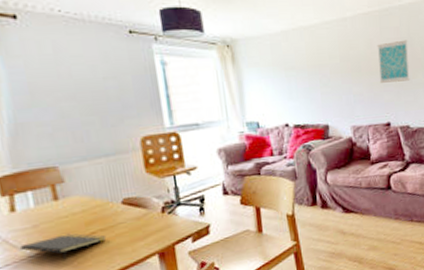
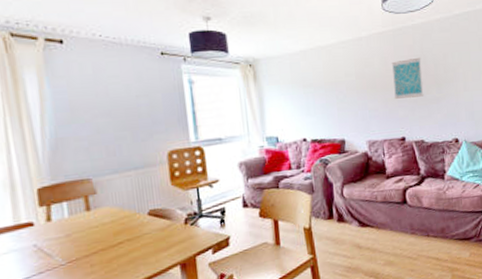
notepad: present [19,233,107,260] -> none [52,243,133,269]

